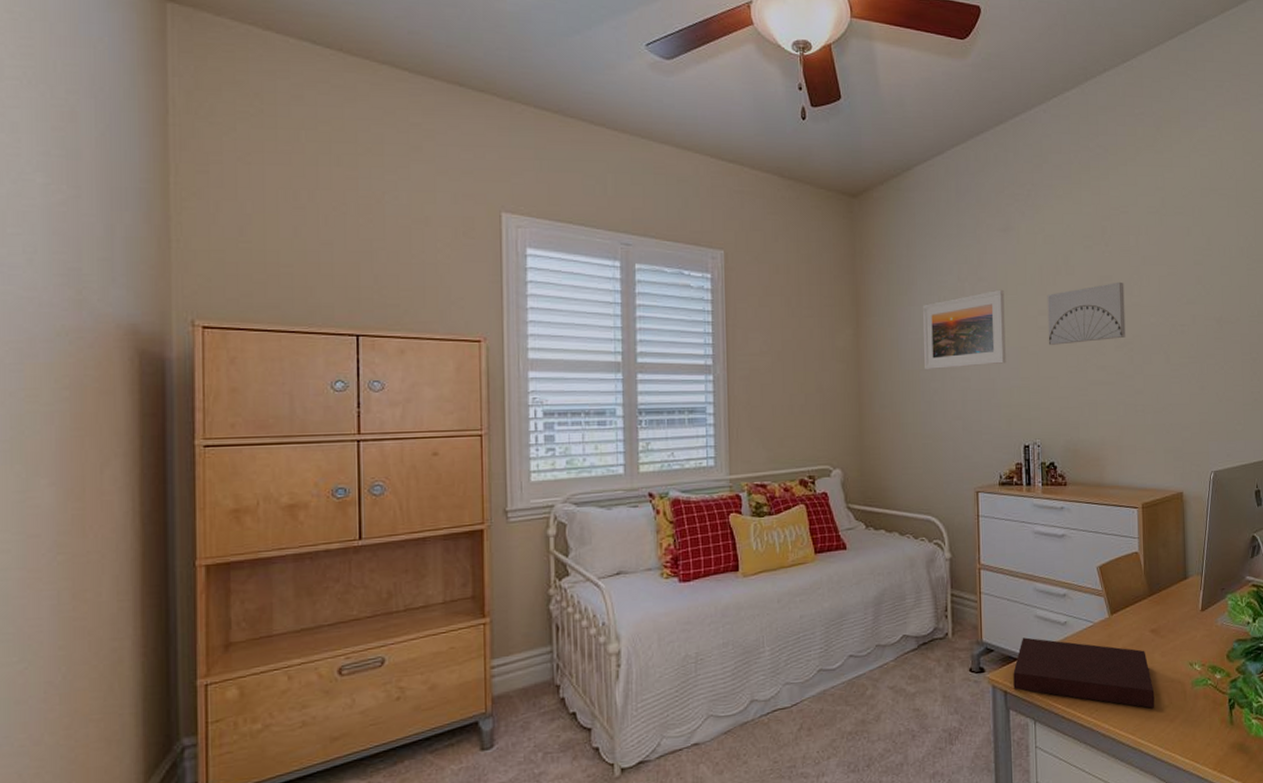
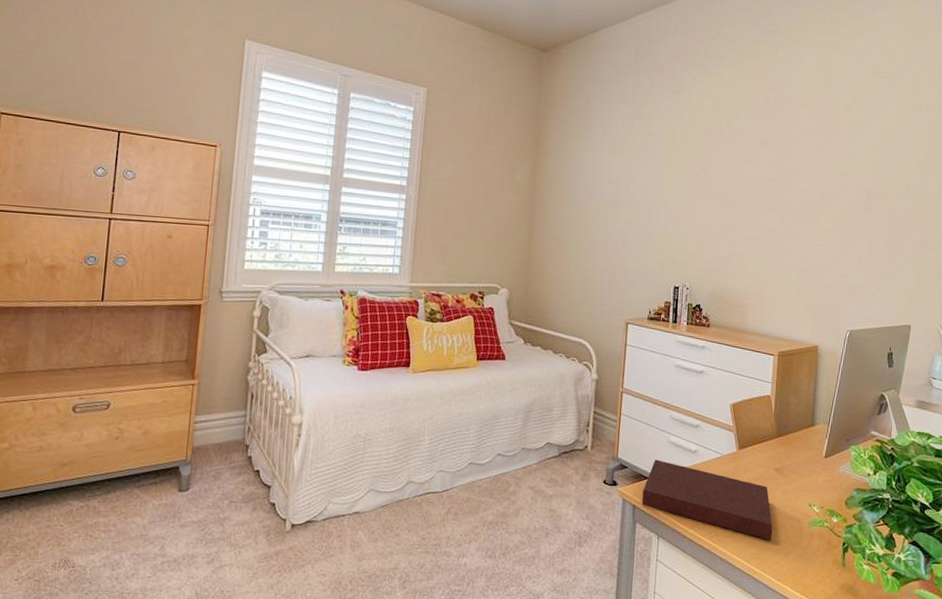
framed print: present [923,289,1006,370] -> none [591,144,670,211]
wall art: present [1047,281,1126,345] -> none [706,148,782,200]

